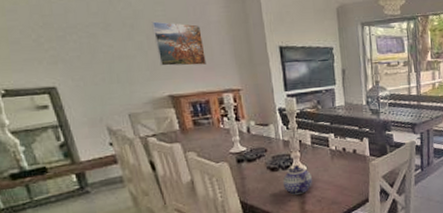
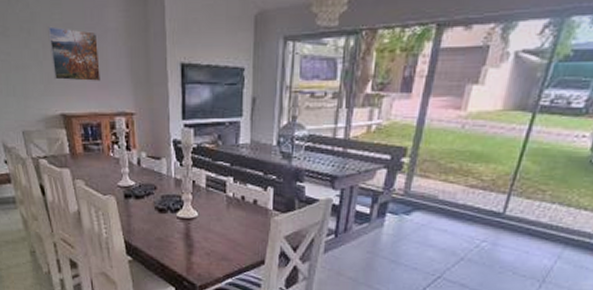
teapot: present [282,164,313,195] -> none [170,208,204,243]

